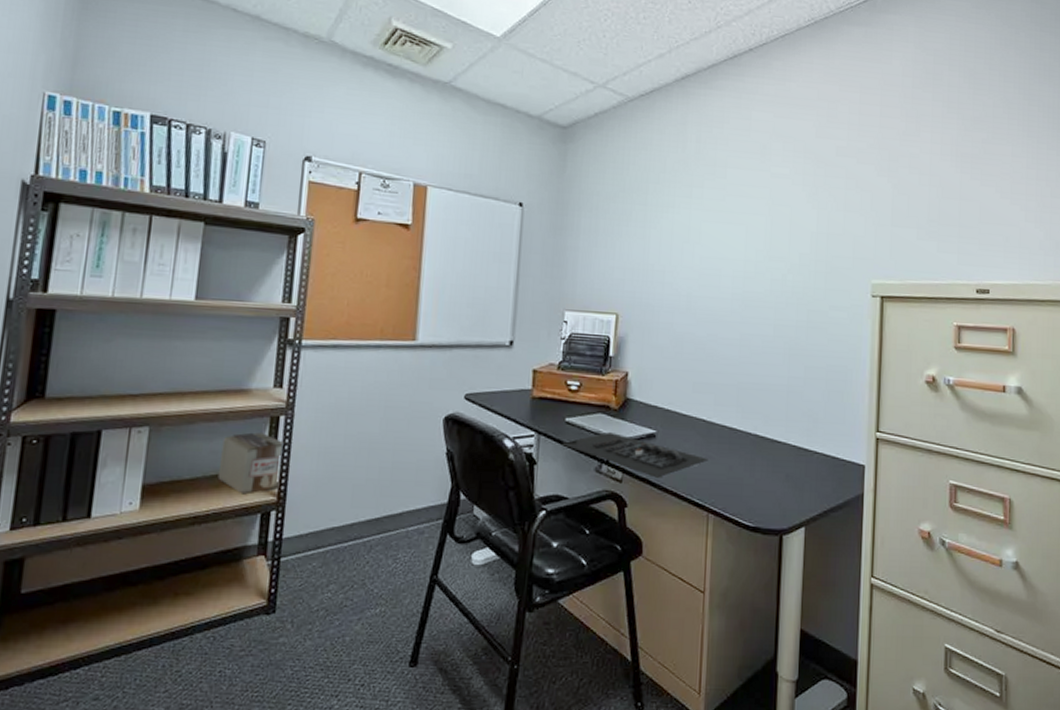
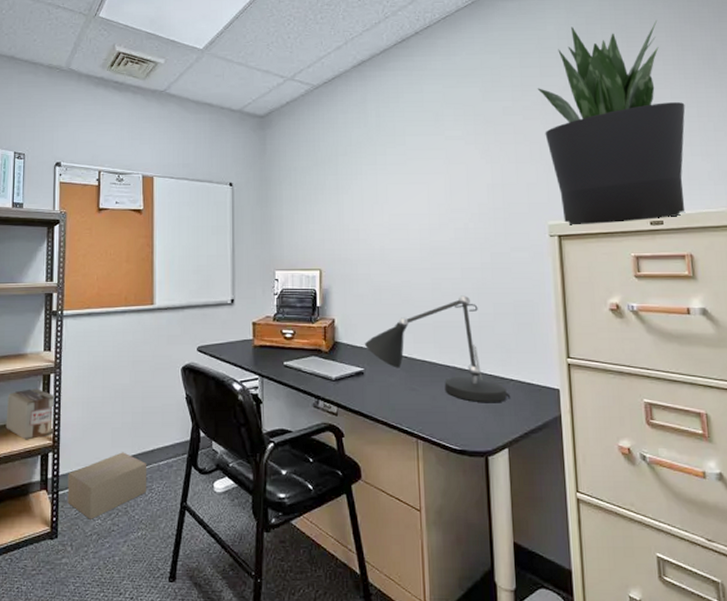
cardboard box: none [291,514,392,592] -> present [67,452,146,519]
computer keyboard: present [560,432,708,478] -> none [281,372,413,410]
desk lamp: none [659,355,813,477] -> present [364,295,511,403]
planter: none [875,64,1025,288] -> present [537,20,685,225]

